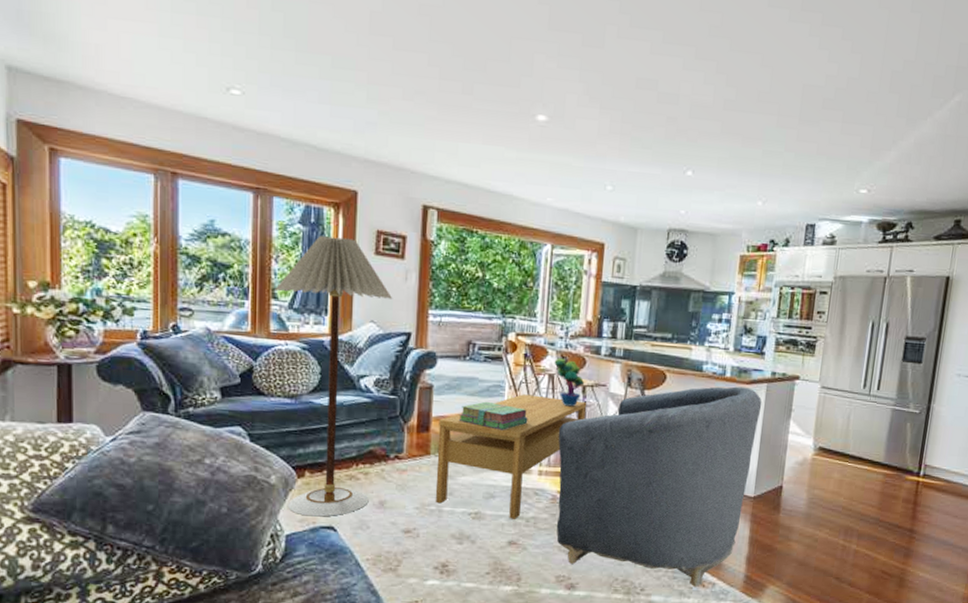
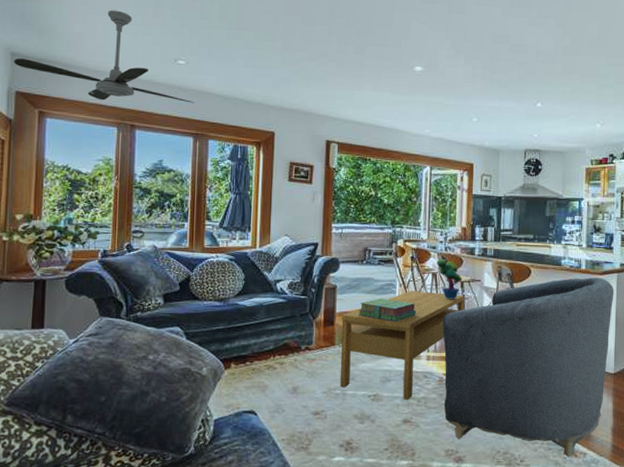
ceiling fan: none [11,14,255,148] -> present [14,10,195,103]
floor lamp: present [274,236,393,517] -> none [208,168,303,403]

